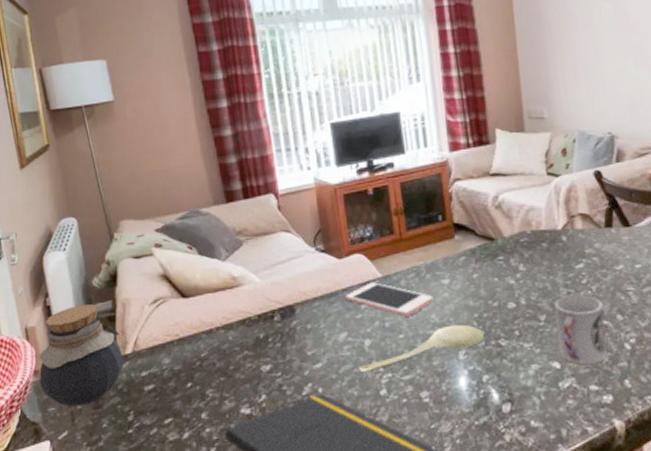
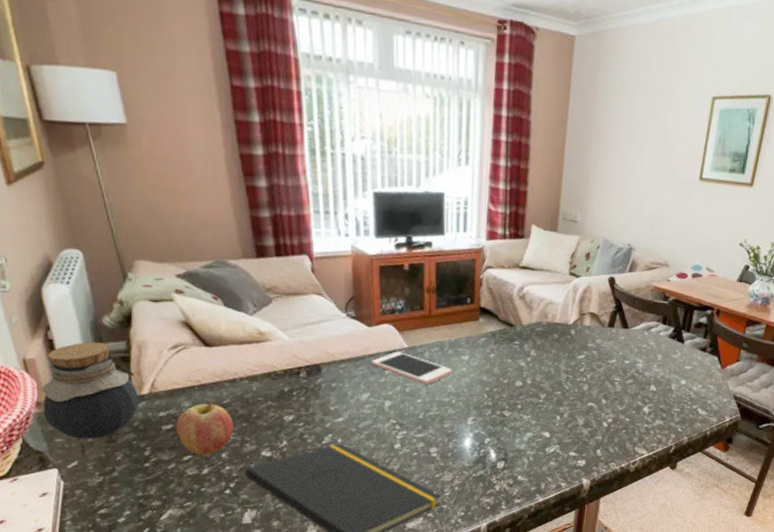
fruit: none [157,353,212,417] -> present [175,399,233,455]
spoon: present [359,324,485,373] -> none [377,395,492,429]
cup: present [555,294,607,364] -> none [551,379,593,436]

